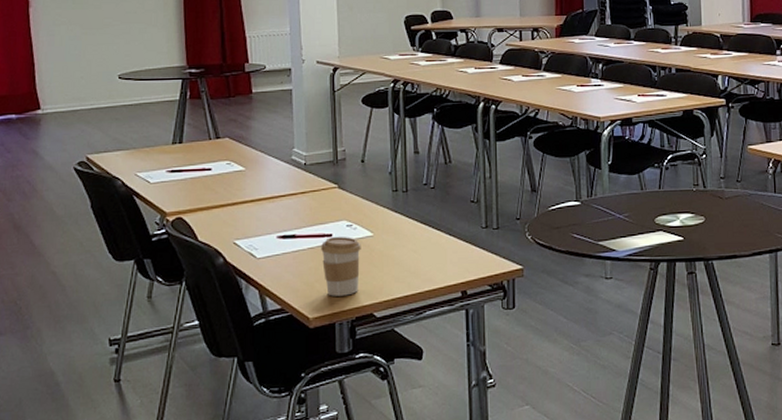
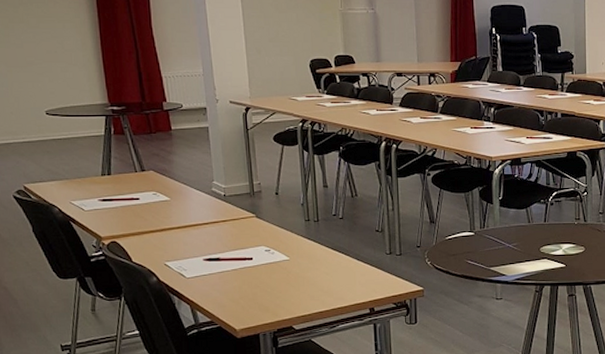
coffee cup: present [321,237,361,296] -> none [243,260,279,311]

